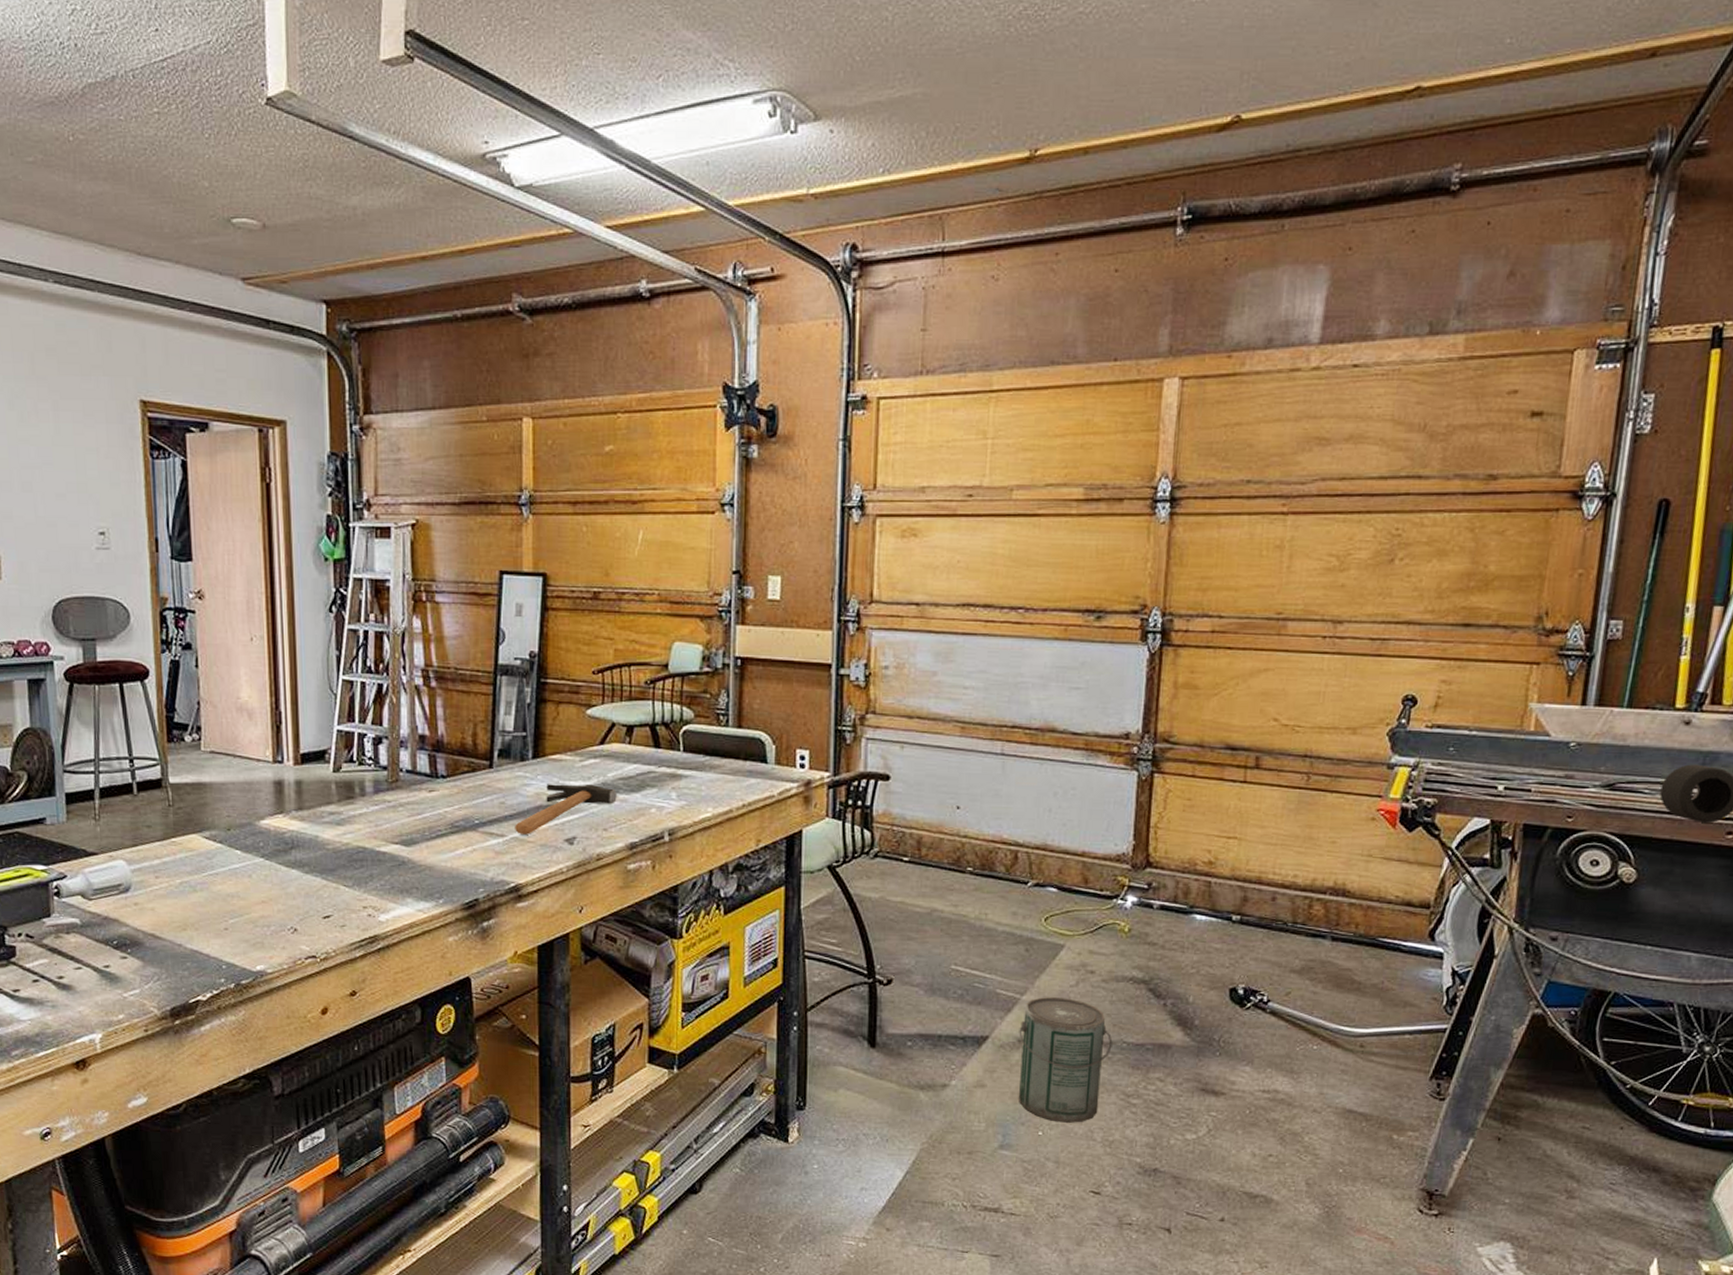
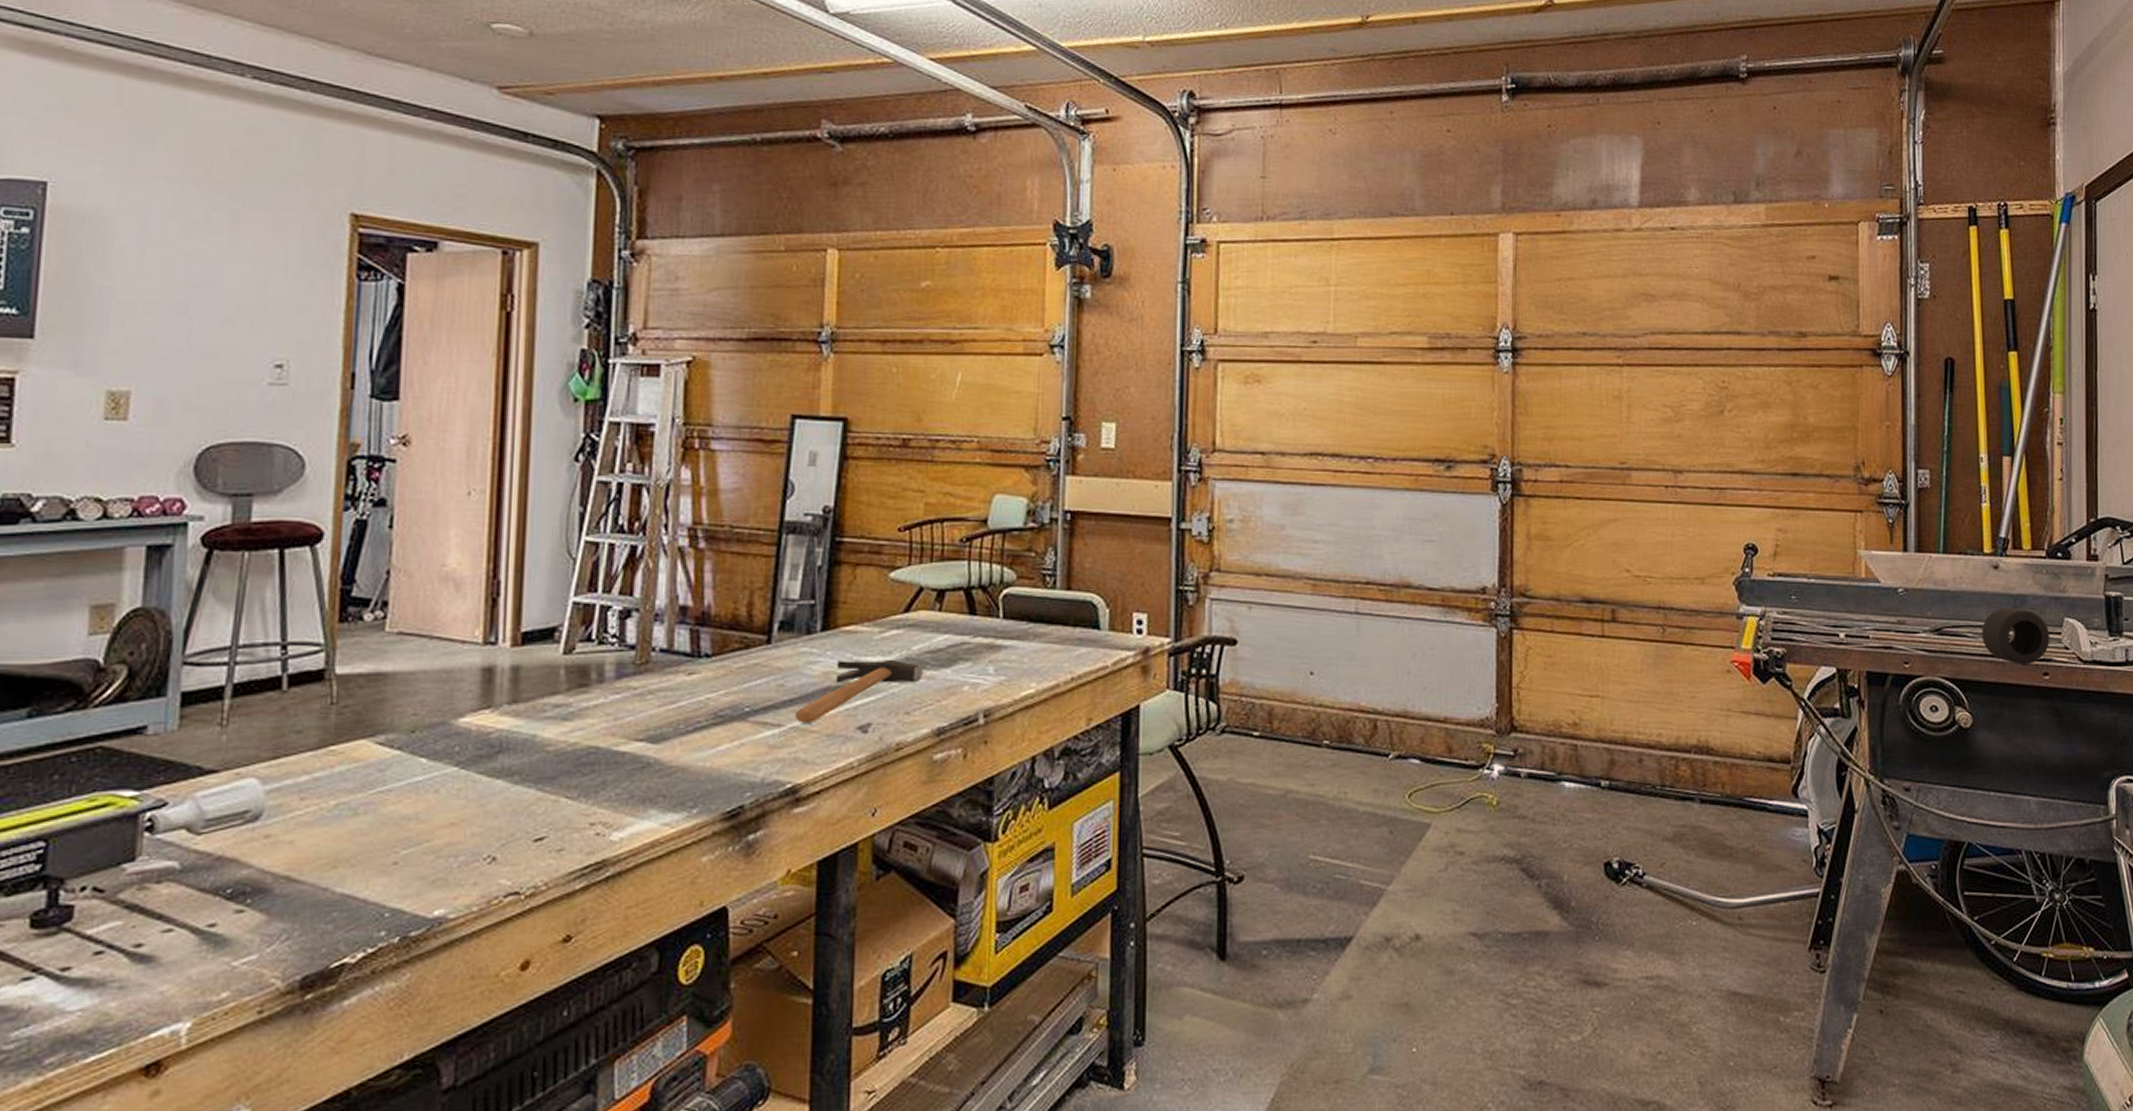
paint can: present [1019,996,1113,1123] -> none [1386,884,1487,1035]

